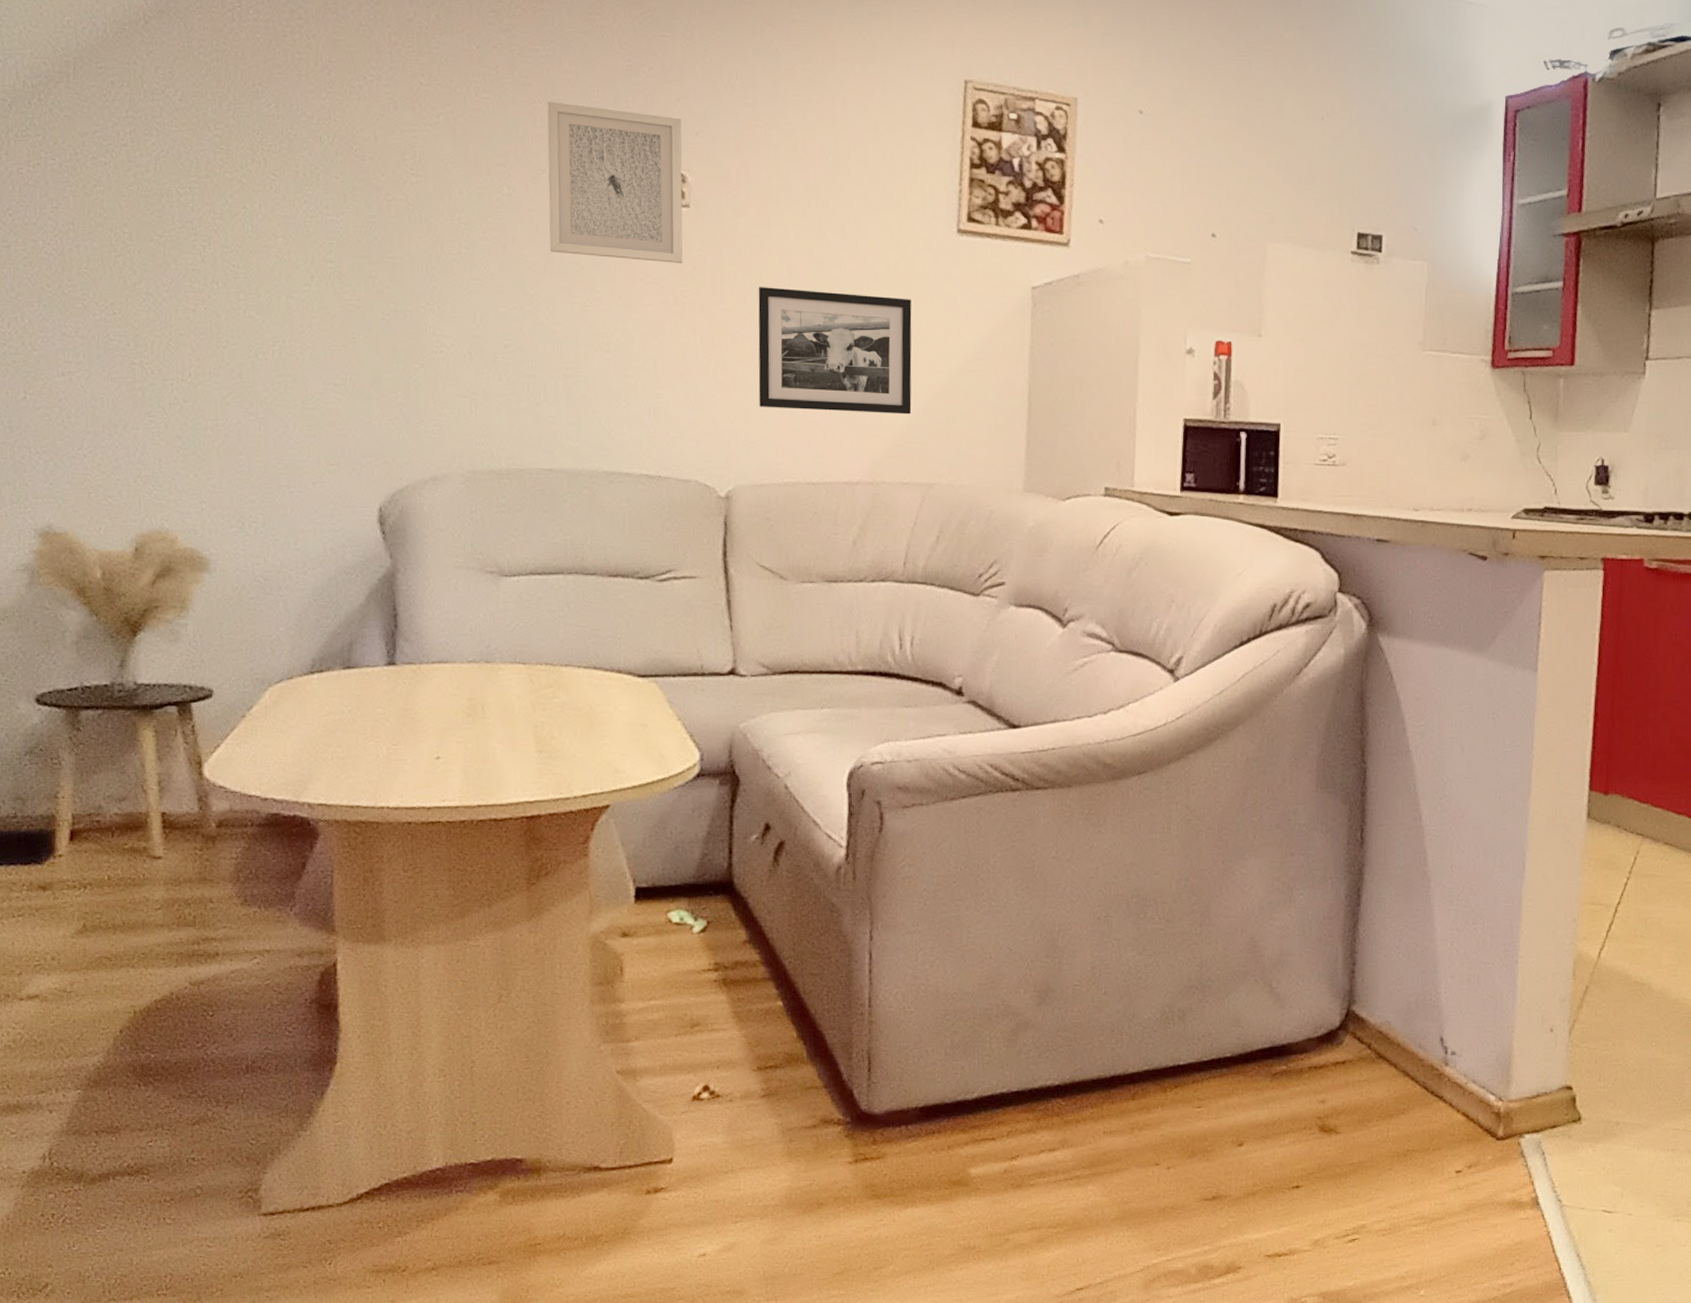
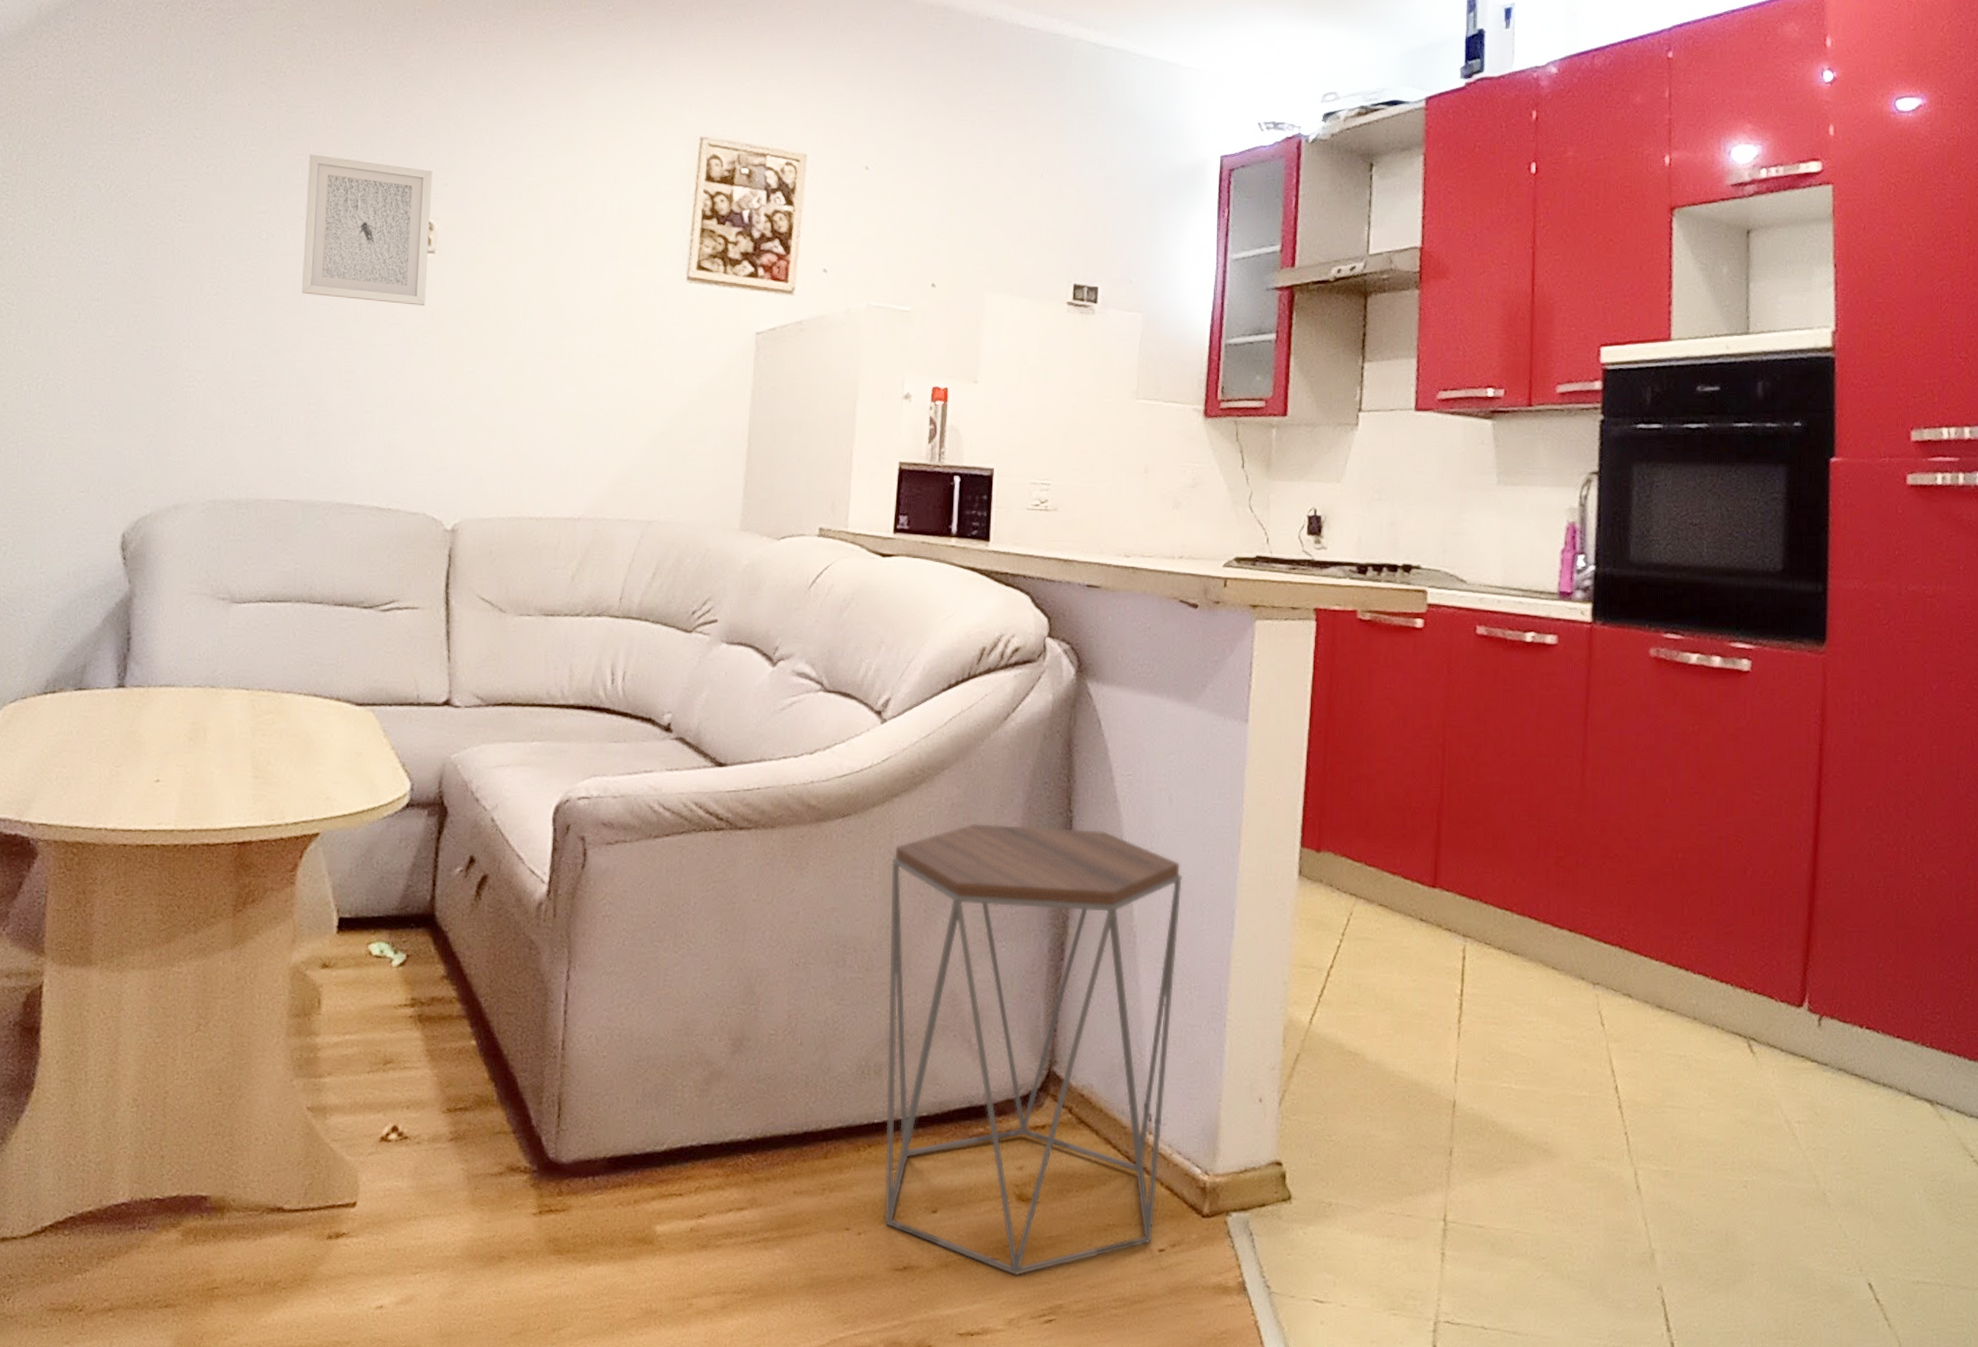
picture frame: present [758,287,912,415] -> none [489,329,640,453]
side table: none [1188,777,1476,1201] -> present [884,824,1183,1276]

